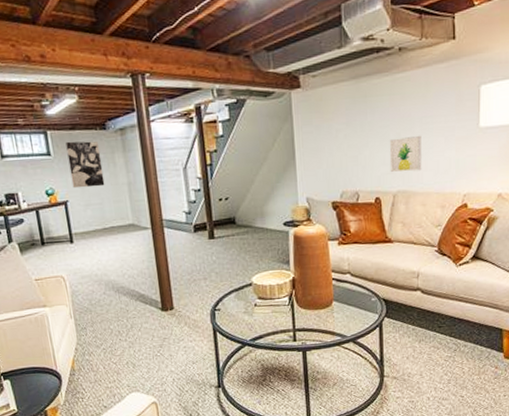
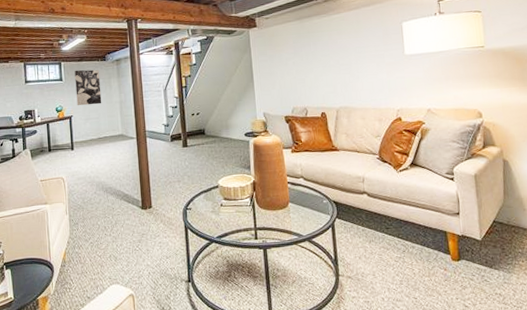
wall art: present [389,135,422,173] -> none [330,61,359,92]

